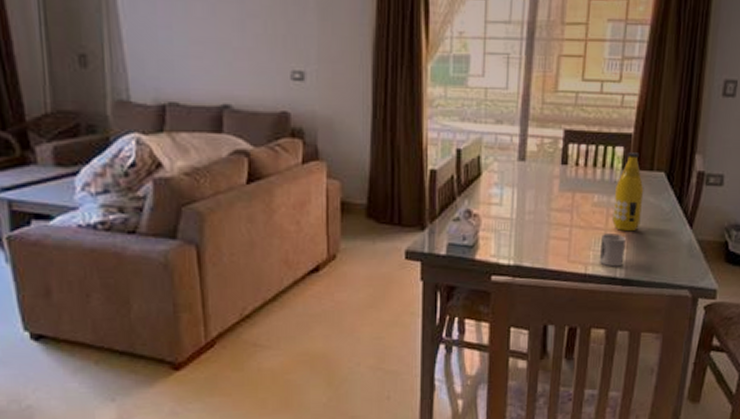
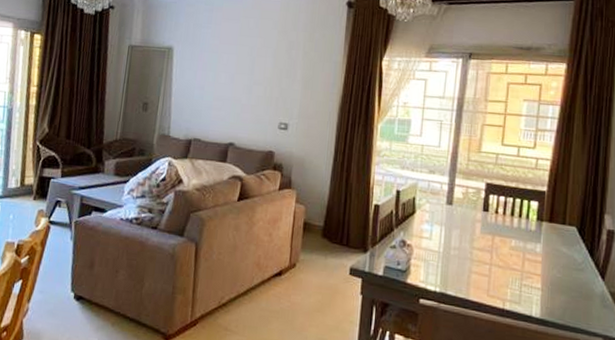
cup: present [599,234,626,267] -> none [516,275,541,307]
bottle: present [612,153,644,232] -> none [528,207,557,277]

